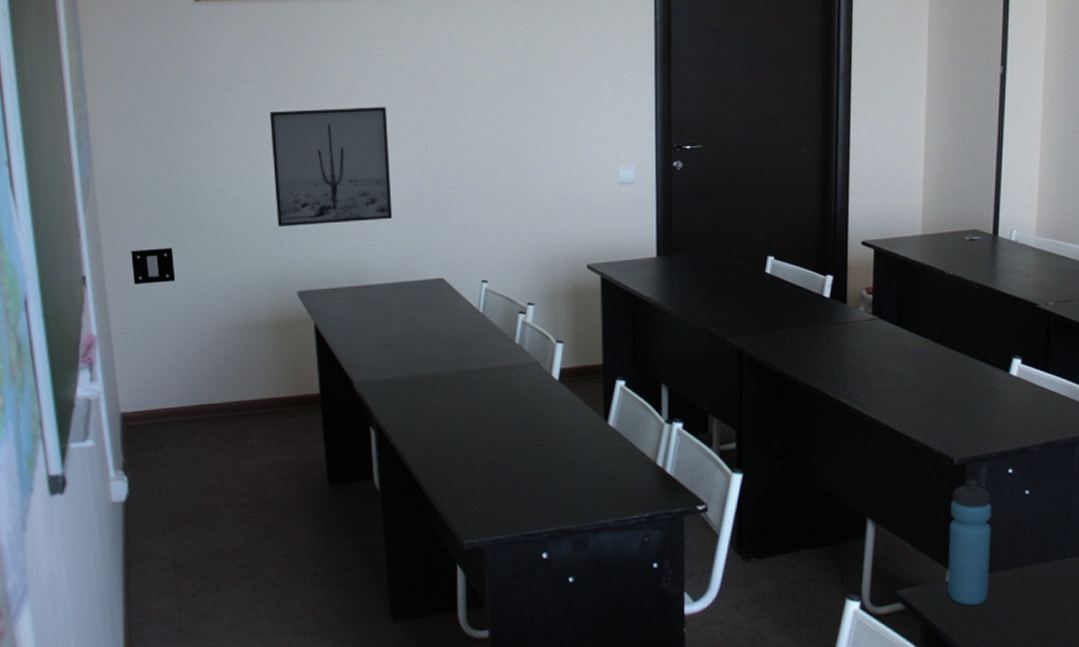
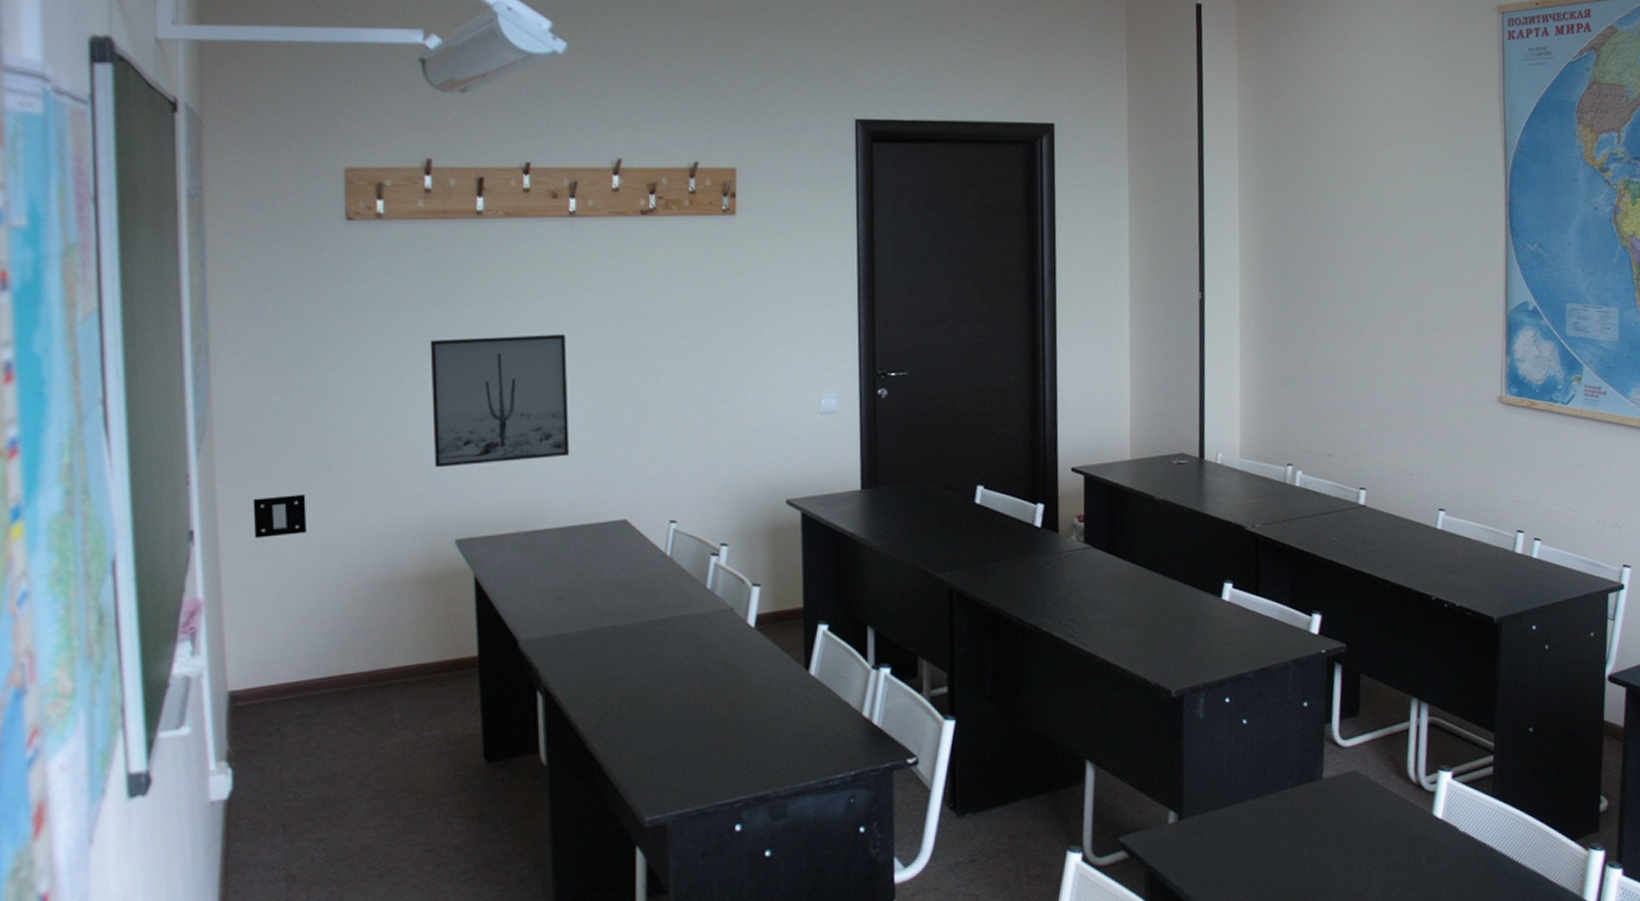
water bottle: present [948,479,992,606] -> none [1169,711,1212,849]

